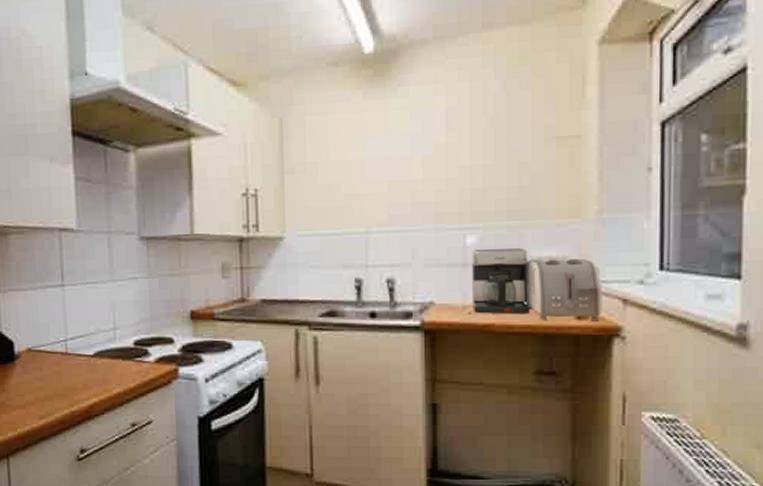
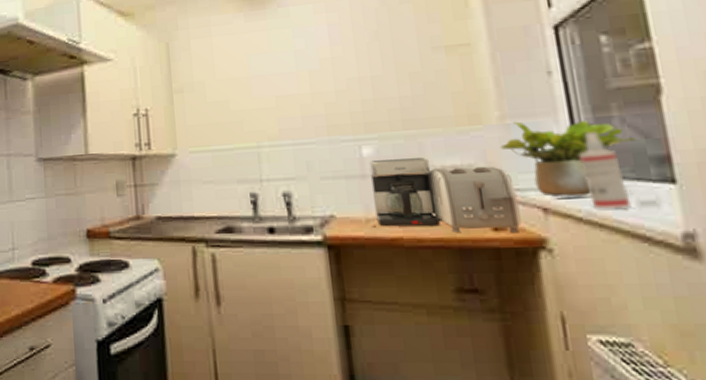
potted plant: none [593,216,716,290] -> present [499,121,638,198]
spray bottle: none [663,230,700,303] -> present [580,133,632,211]

